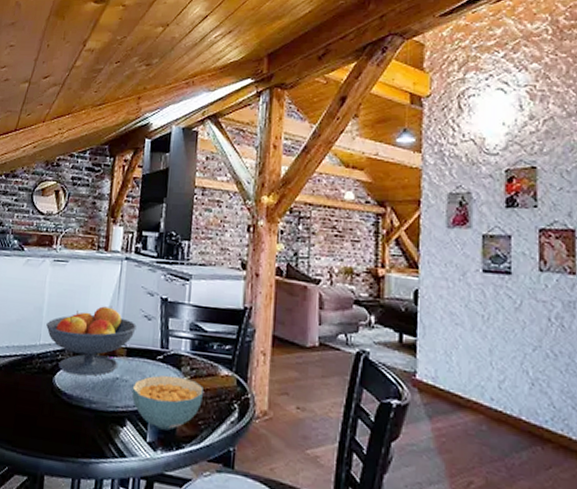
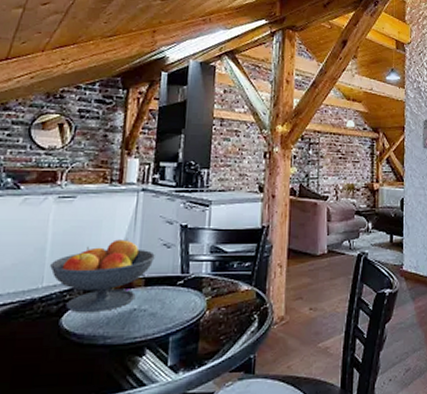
cereal bowl: present [131,375,203,431] -> none [150,298,224,351]

